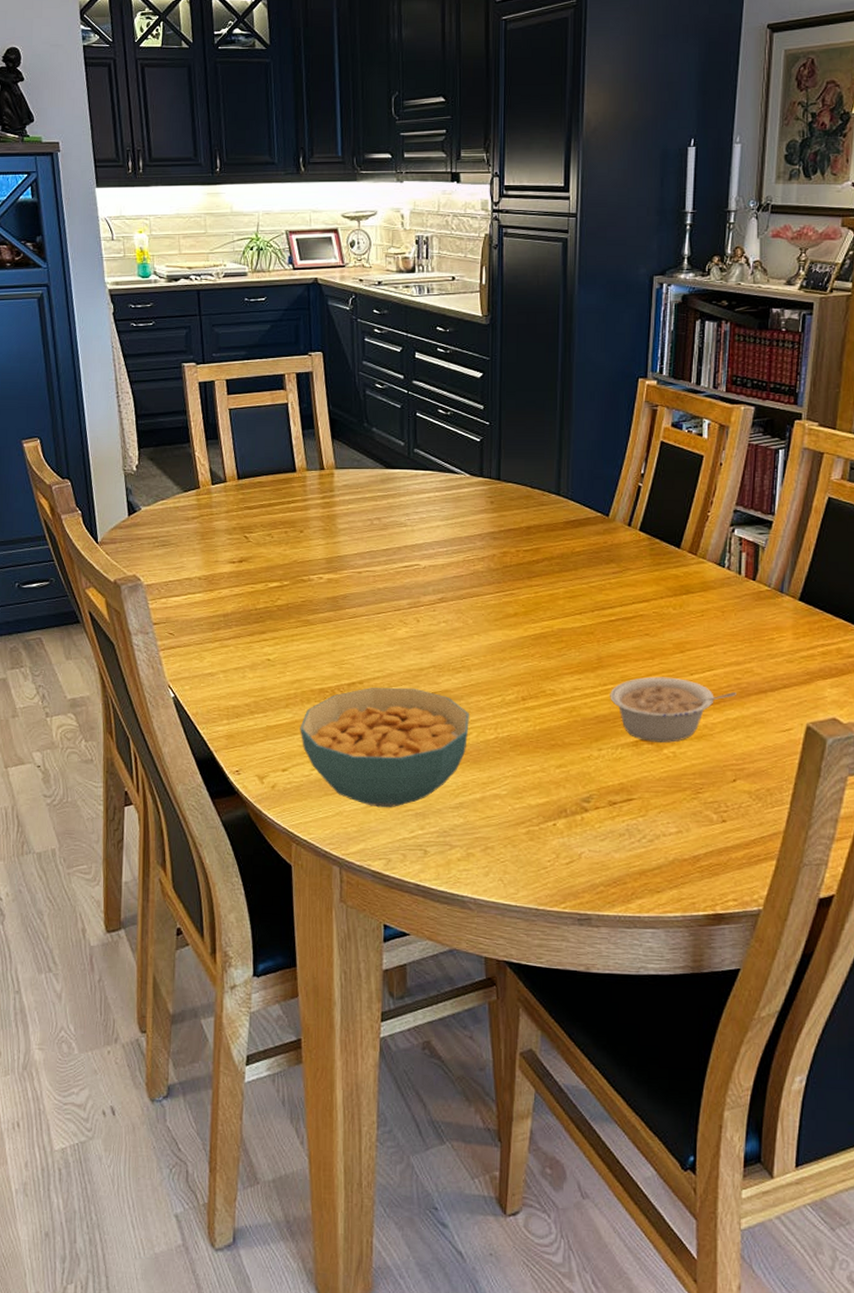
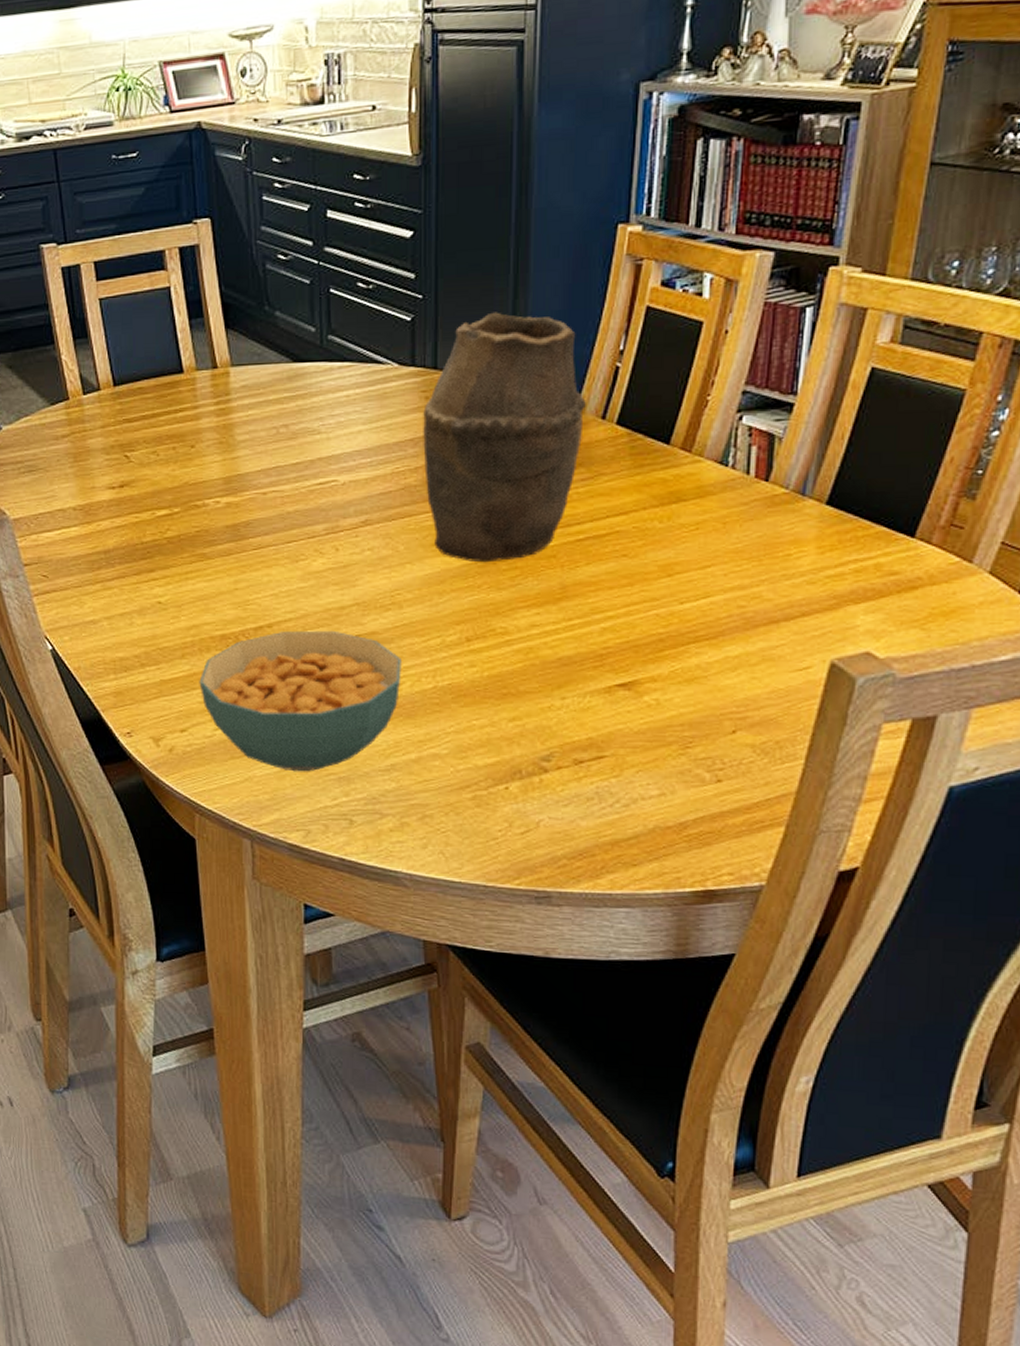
vase: none [488,439,616,636] -> present [423,312,586,563]
legume: present [610,676,736,743] -> none [576,607,739,688]

